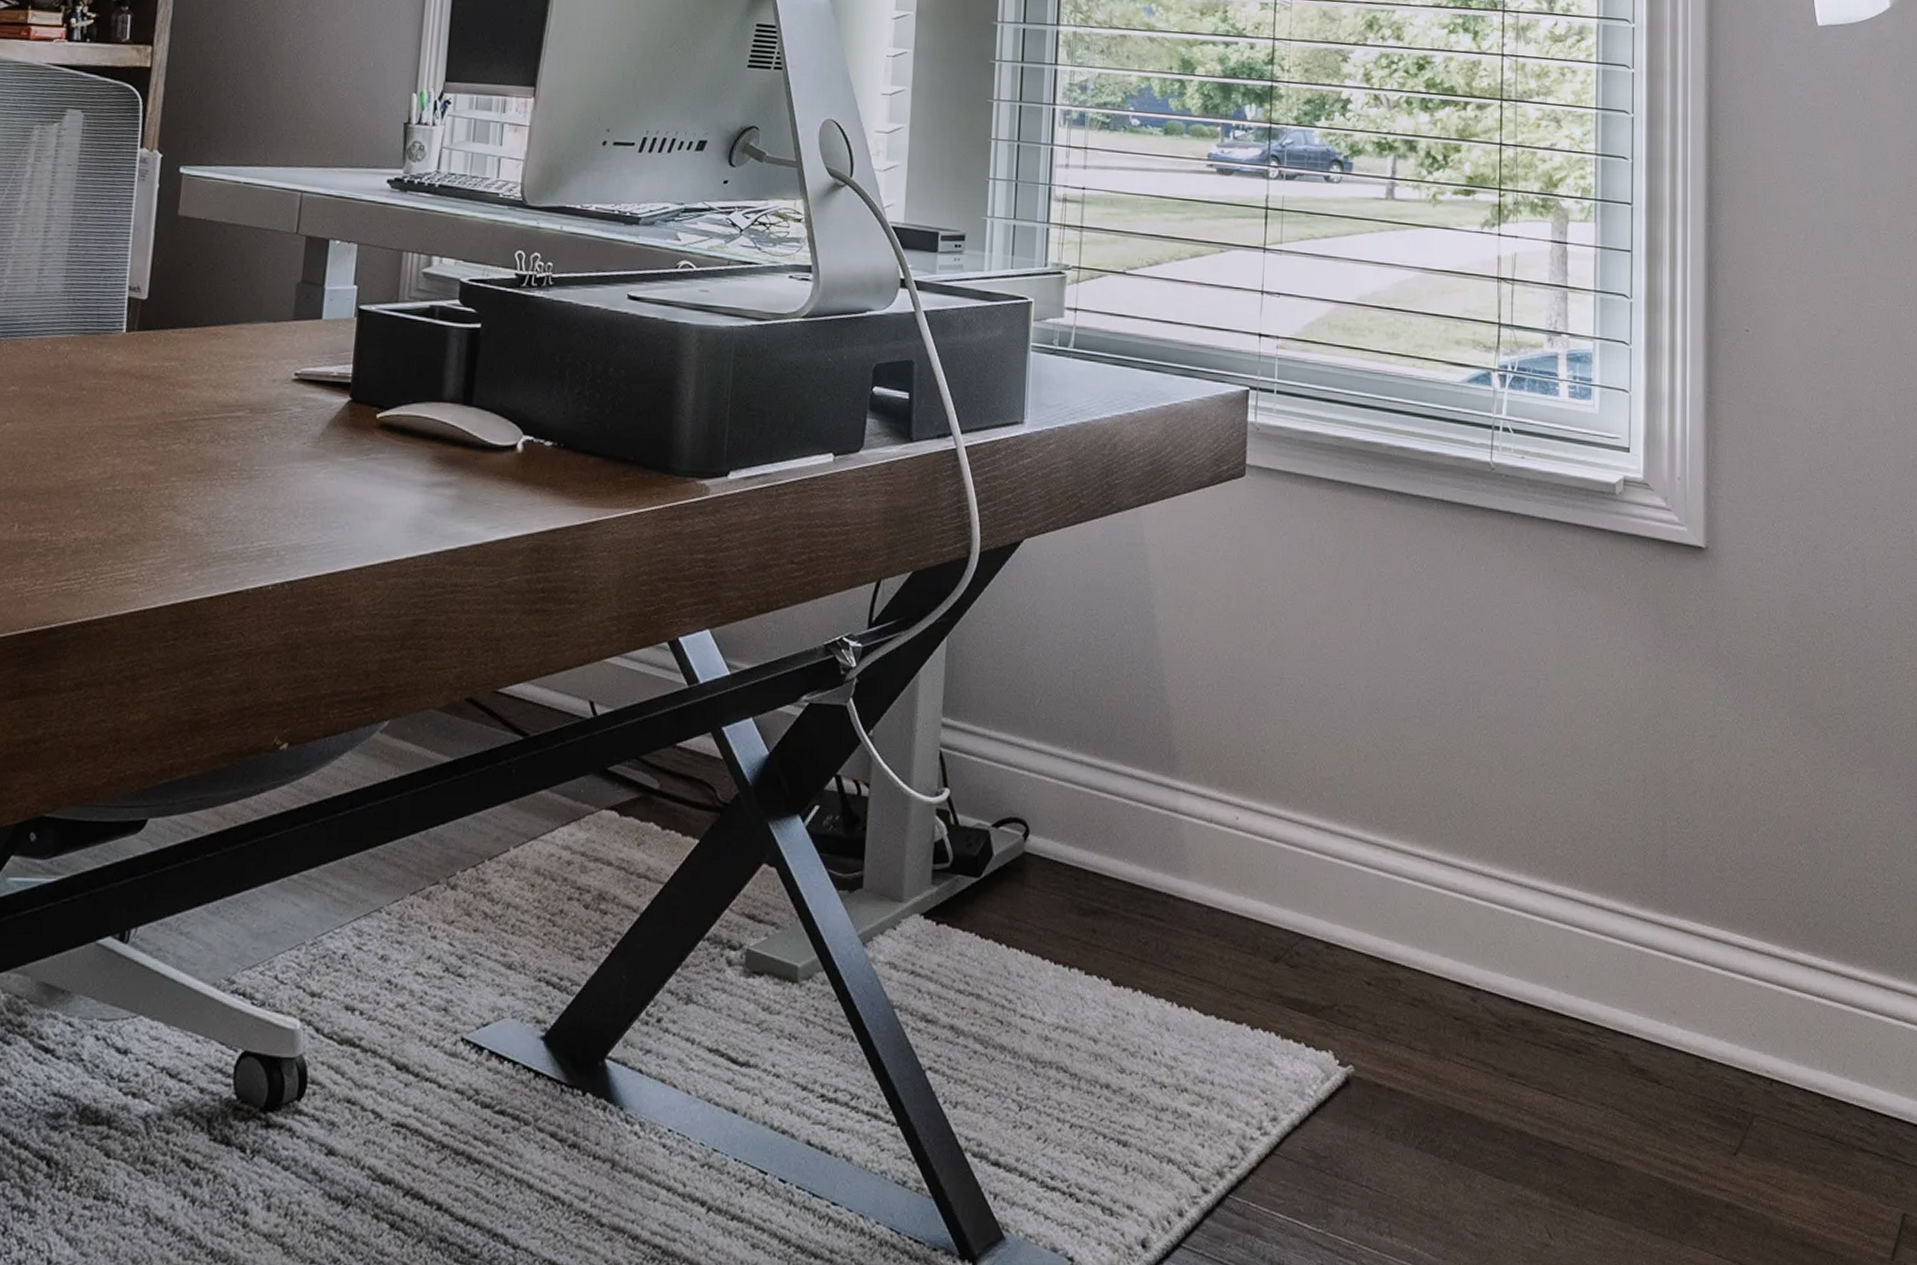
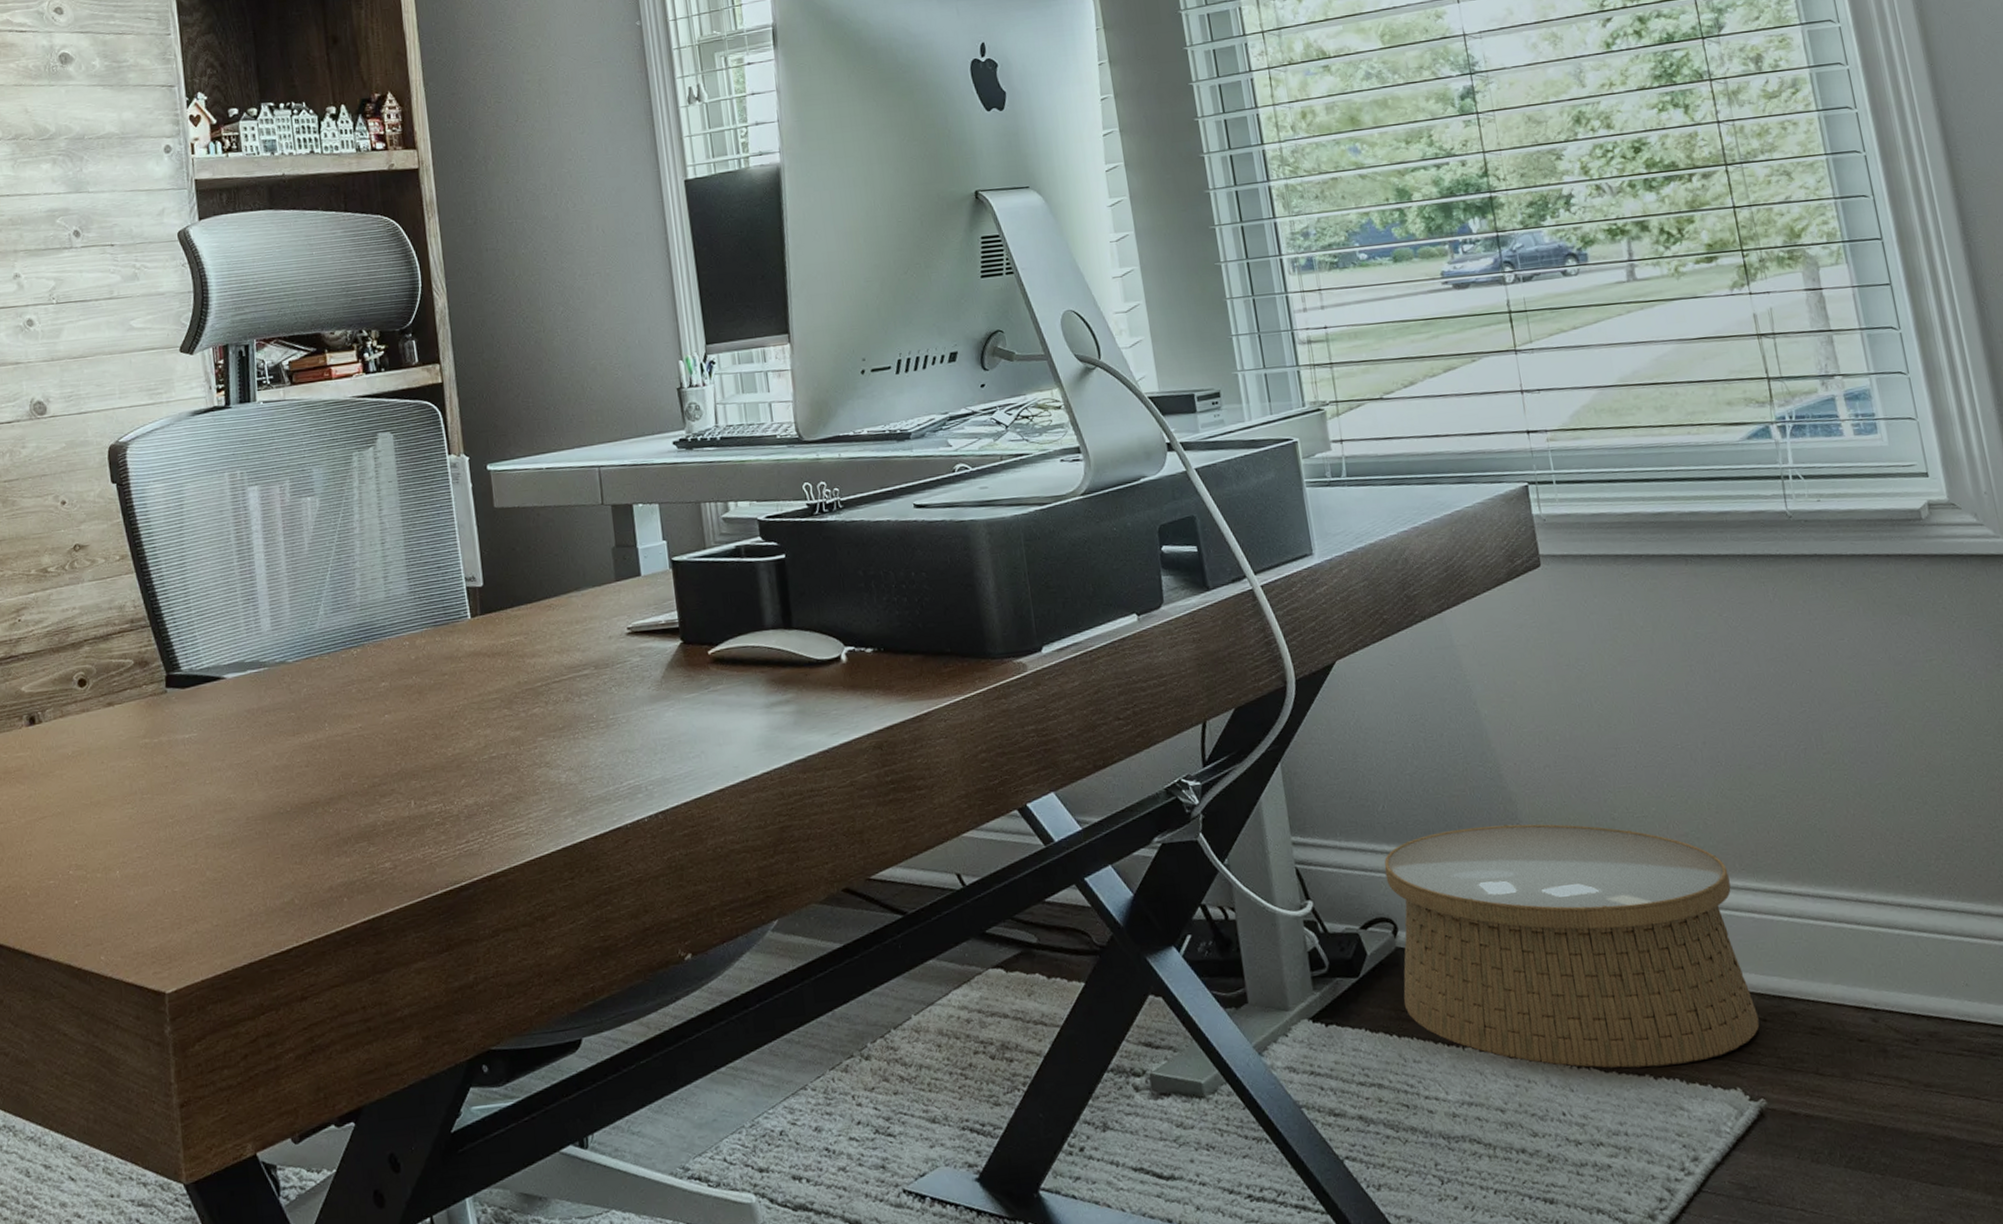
woven basket: none [1019,736,1364,1018] -> present [1384,824,1760,1069]

